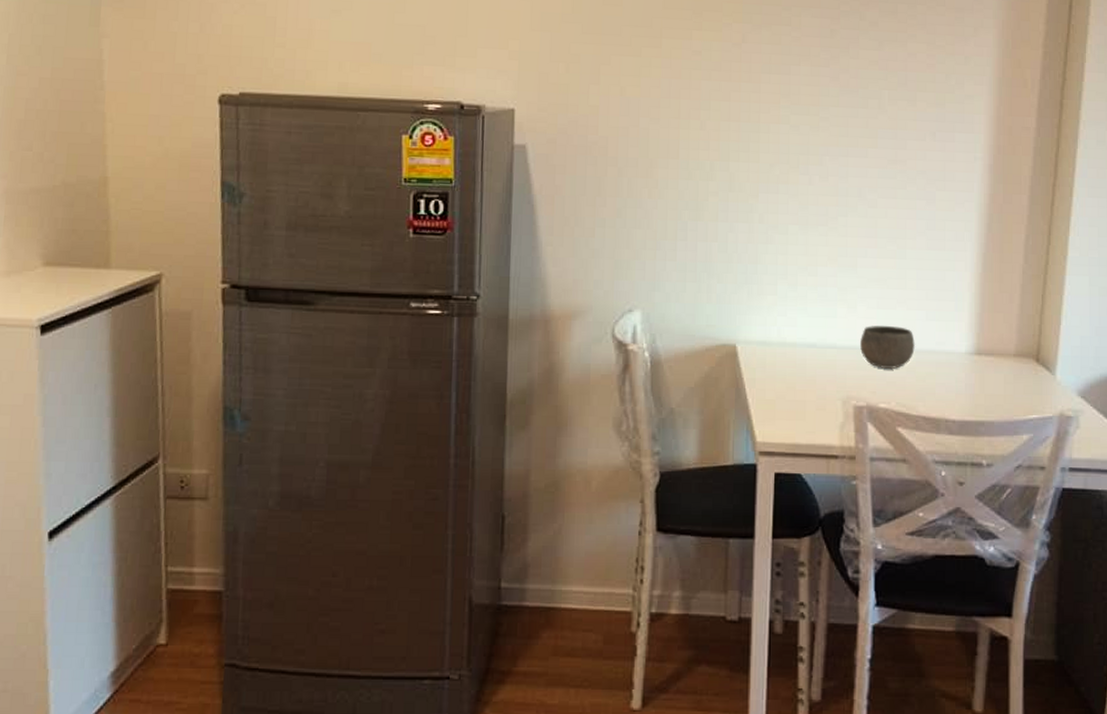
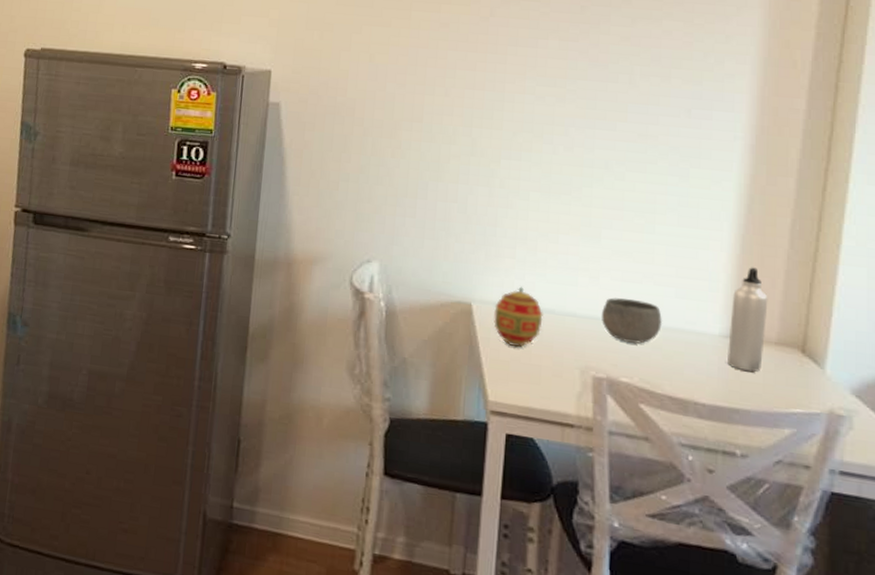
decorative egg: none [759,323,805,384] -> present [494,287,543,347]
water bottle: none [973,284,1007,384] -> present [727,267,768,372]

